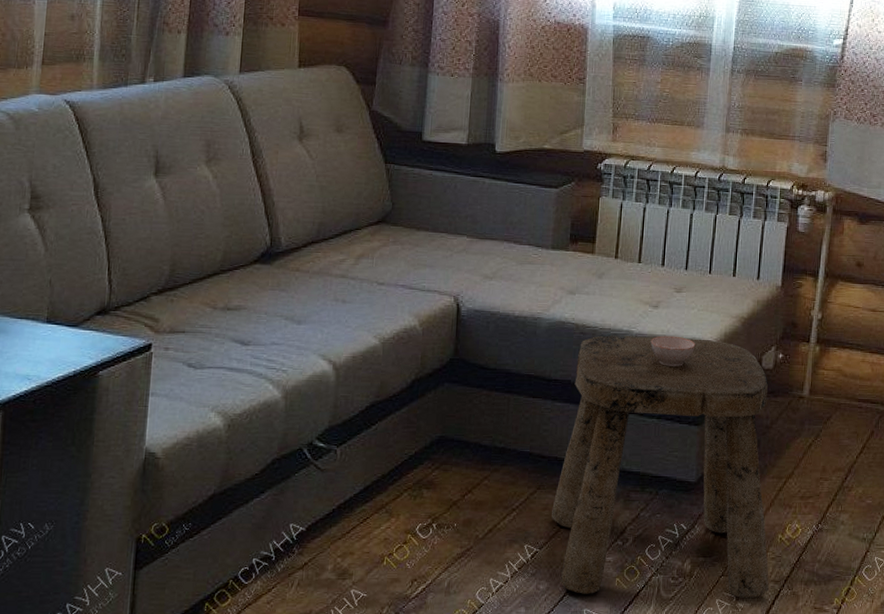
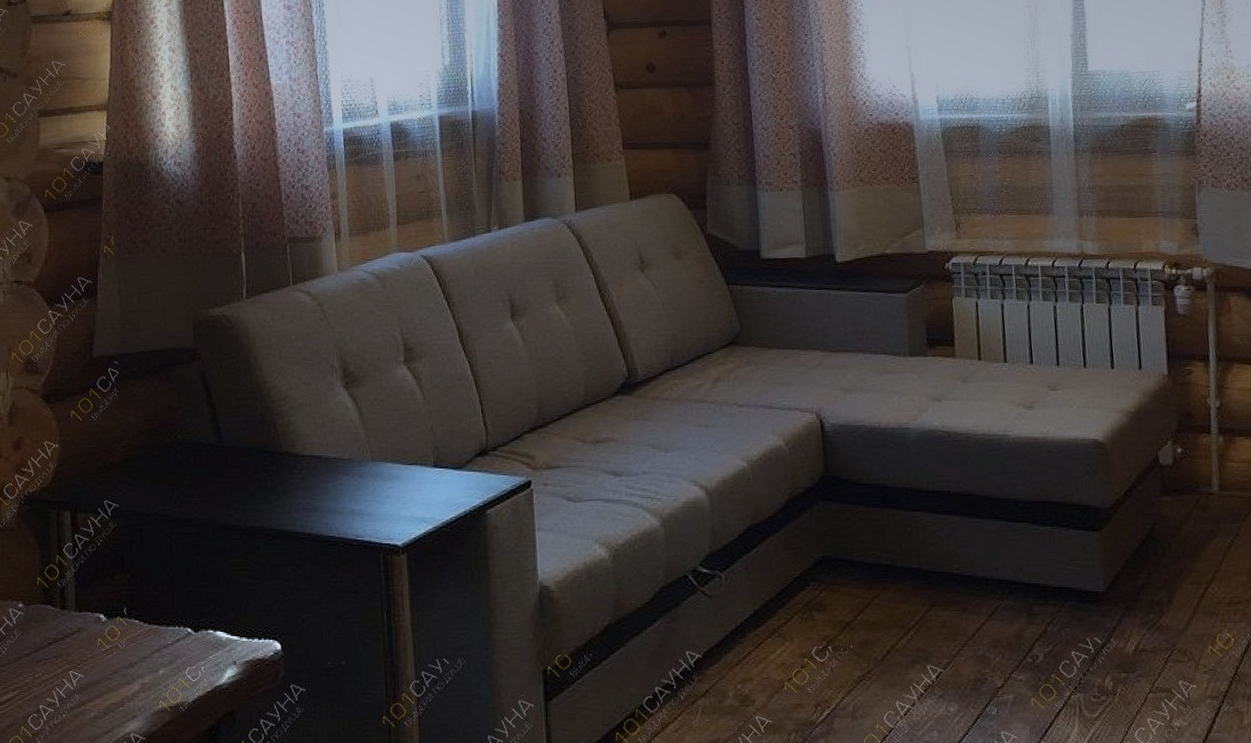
stool: present [552,335,770,599] -> none [951,438,1207,717]
teacup: present [650,335,696,366] -> none [1030,437,1081,470]

